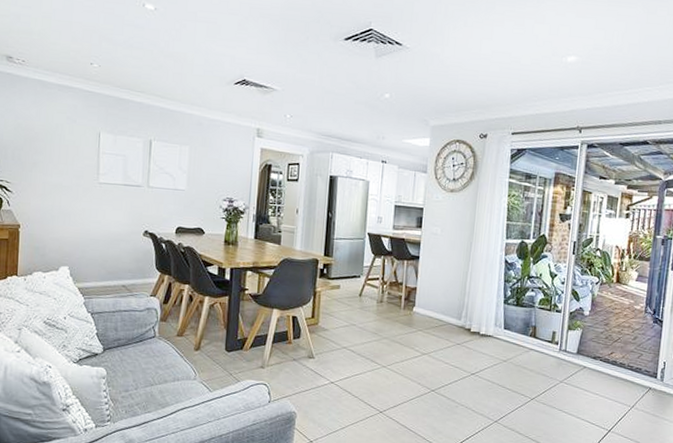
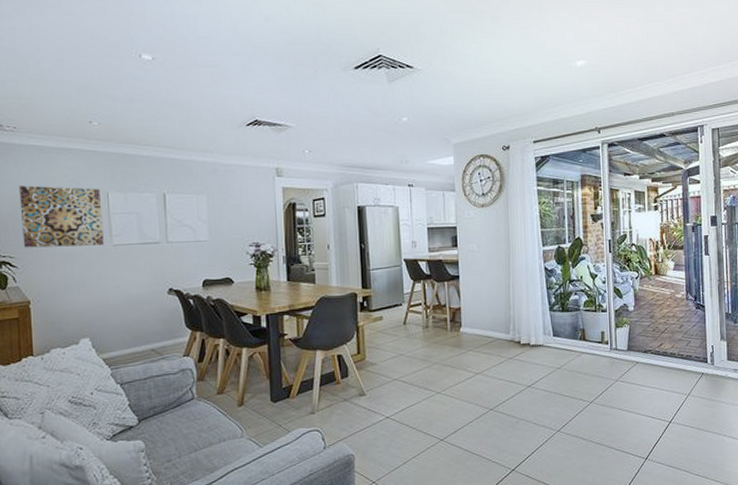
wall art: none [19,116,93,181] -> present [19,185,104,248]

